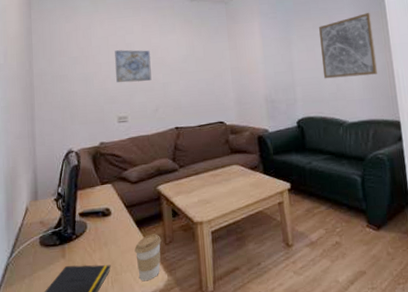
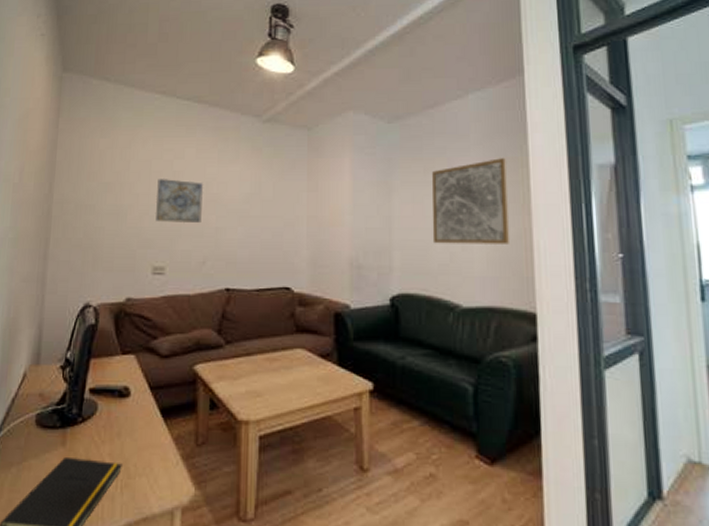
coffee cup: present [134,234,162,282] -> none [155,429,192,493]

